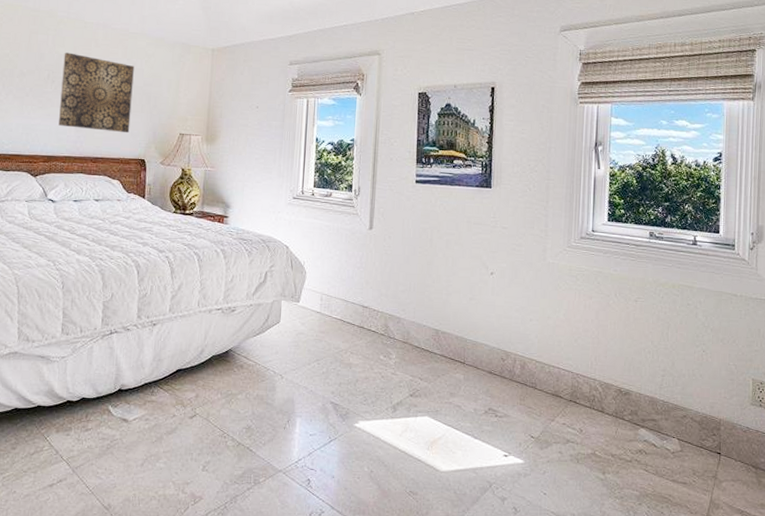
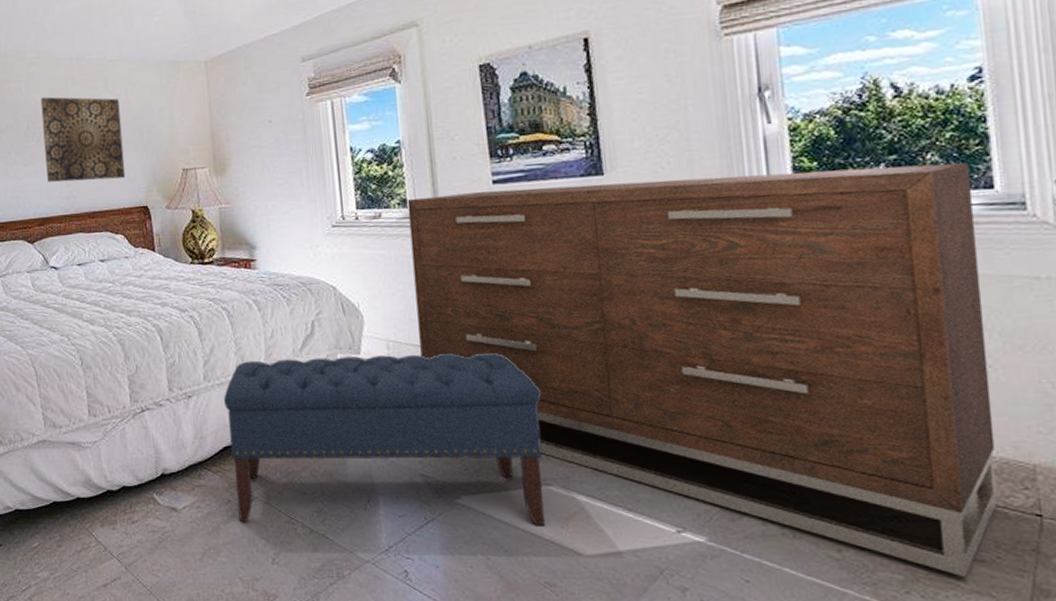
bench: none [180,299,427,448] -> present [224,352,546,526]
dresser: none [345,185,708,495] -> present [407,162,997,578]

